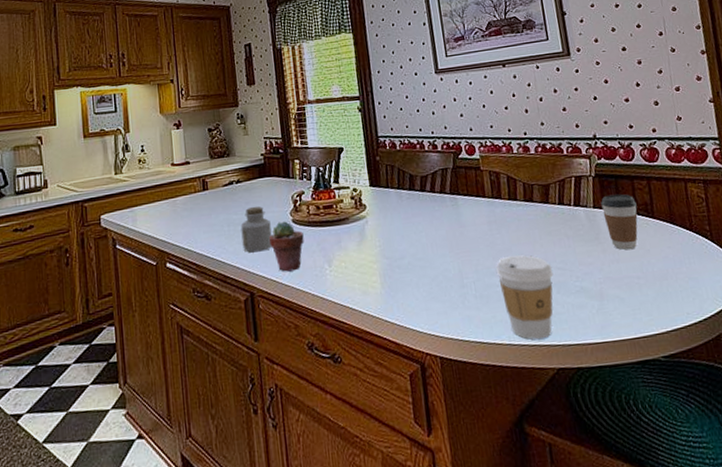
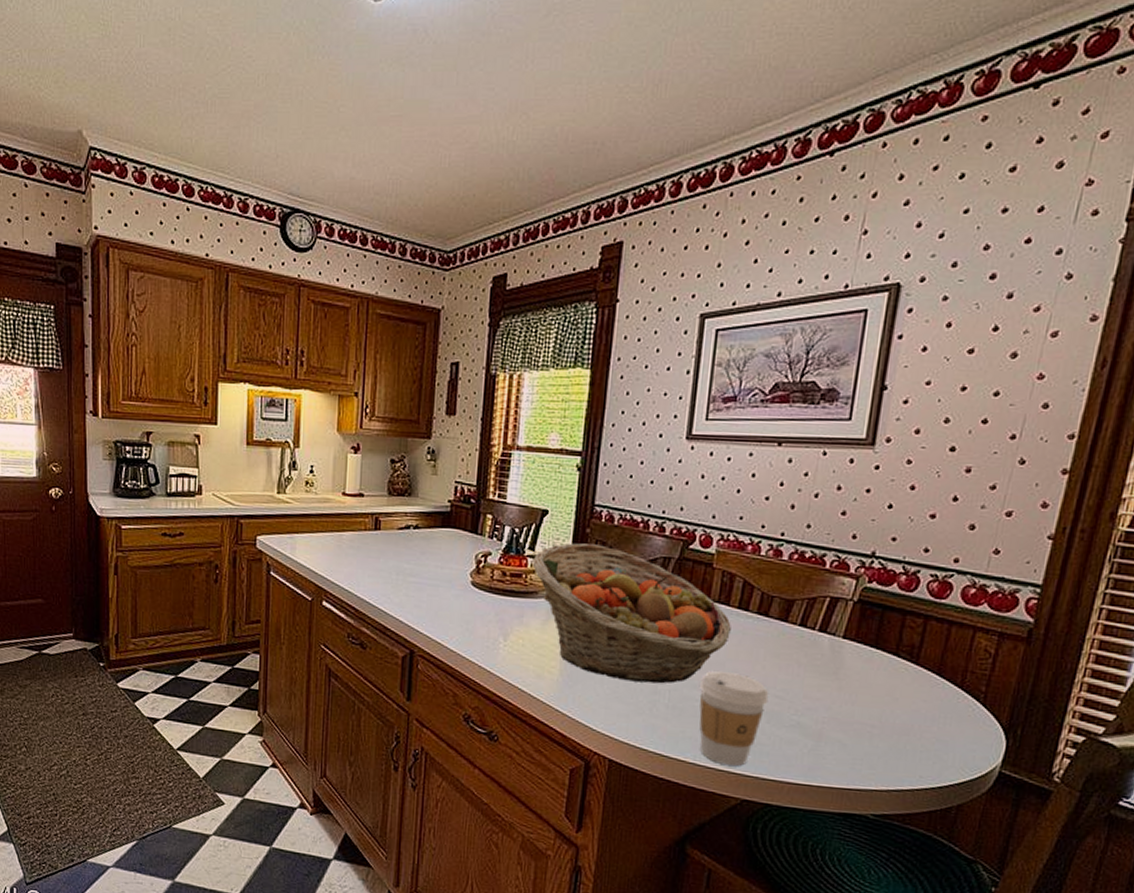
jar: present [240,206,272,253] -> none [410,558,446,609]
potted succulent: present [269,221,304,272] -> none [441,581,482,637]
fruit basket: none [339,168,509,282] -> present [532,543,731,684]
coffee cup: present [601,194,638,250] -> none [852,626,901,694]

